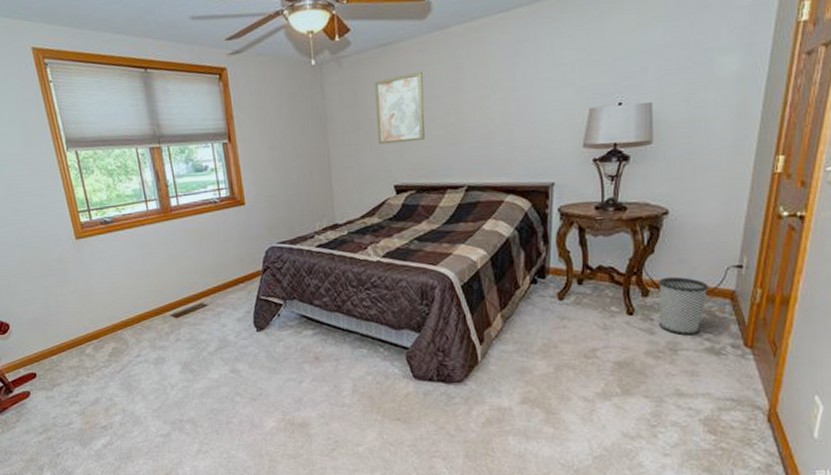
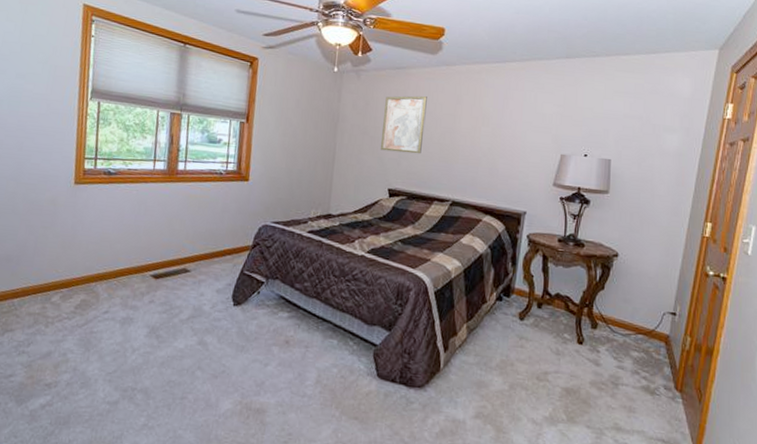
wastebasket: present [658,276,709,336] -> none [604,313,648,372]

